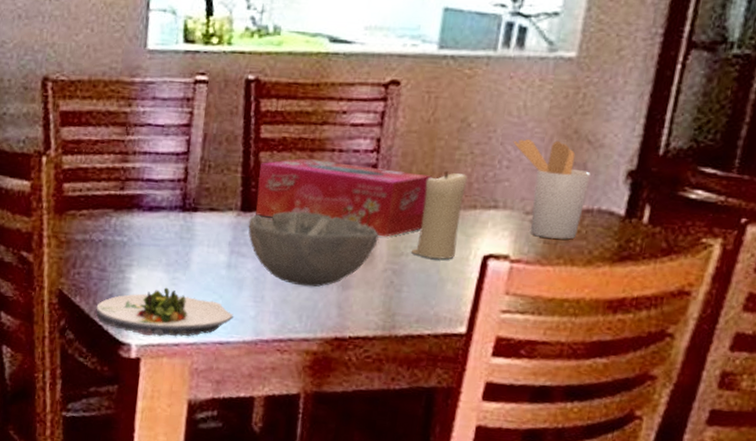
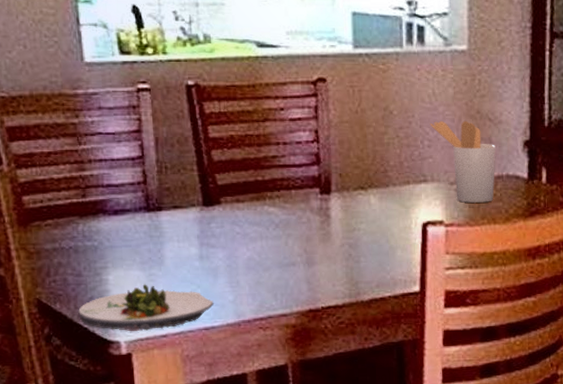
bowl: present [248,211,379,287] -> none [212,201,332,268]
tissue box: present [255,158,432,237] -> none [214,153,368,216]
candle: present [410,170,468,260] -> none [361,153,399,231]

